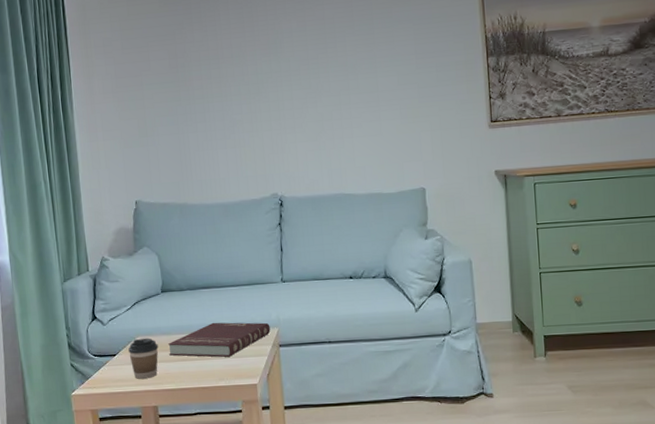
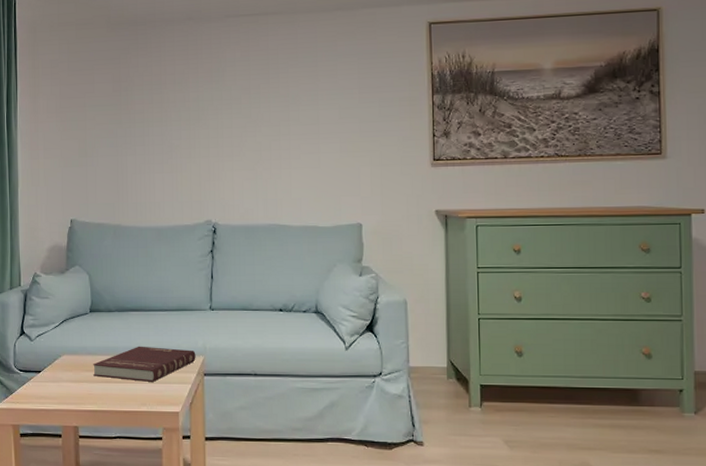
coffee cup: present [128,338,158,379] -> none [54,356,83,398]

